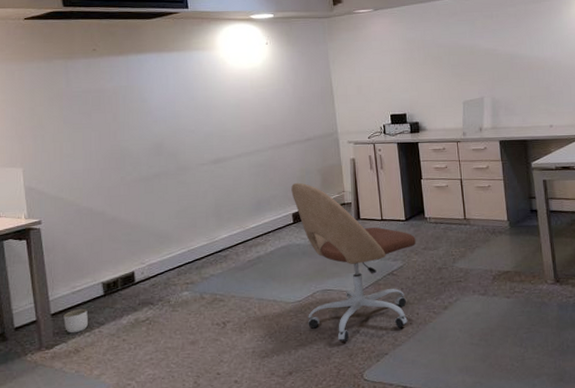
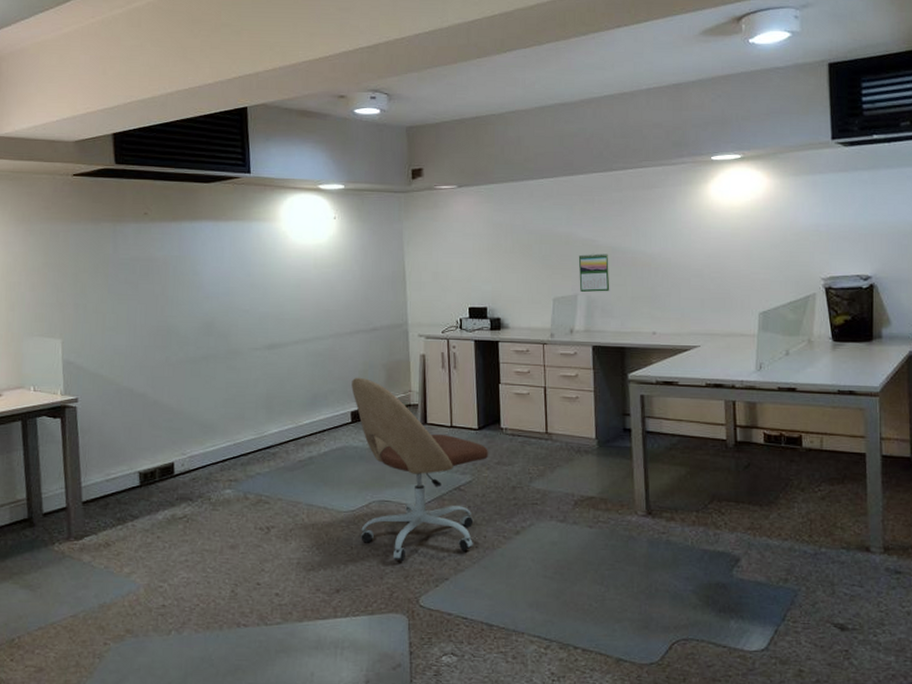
planter: present [63,309,89,334] -> none [95,499,122,525]
calendar: none [482,59,511,94] -> present [578,252,610,292]

